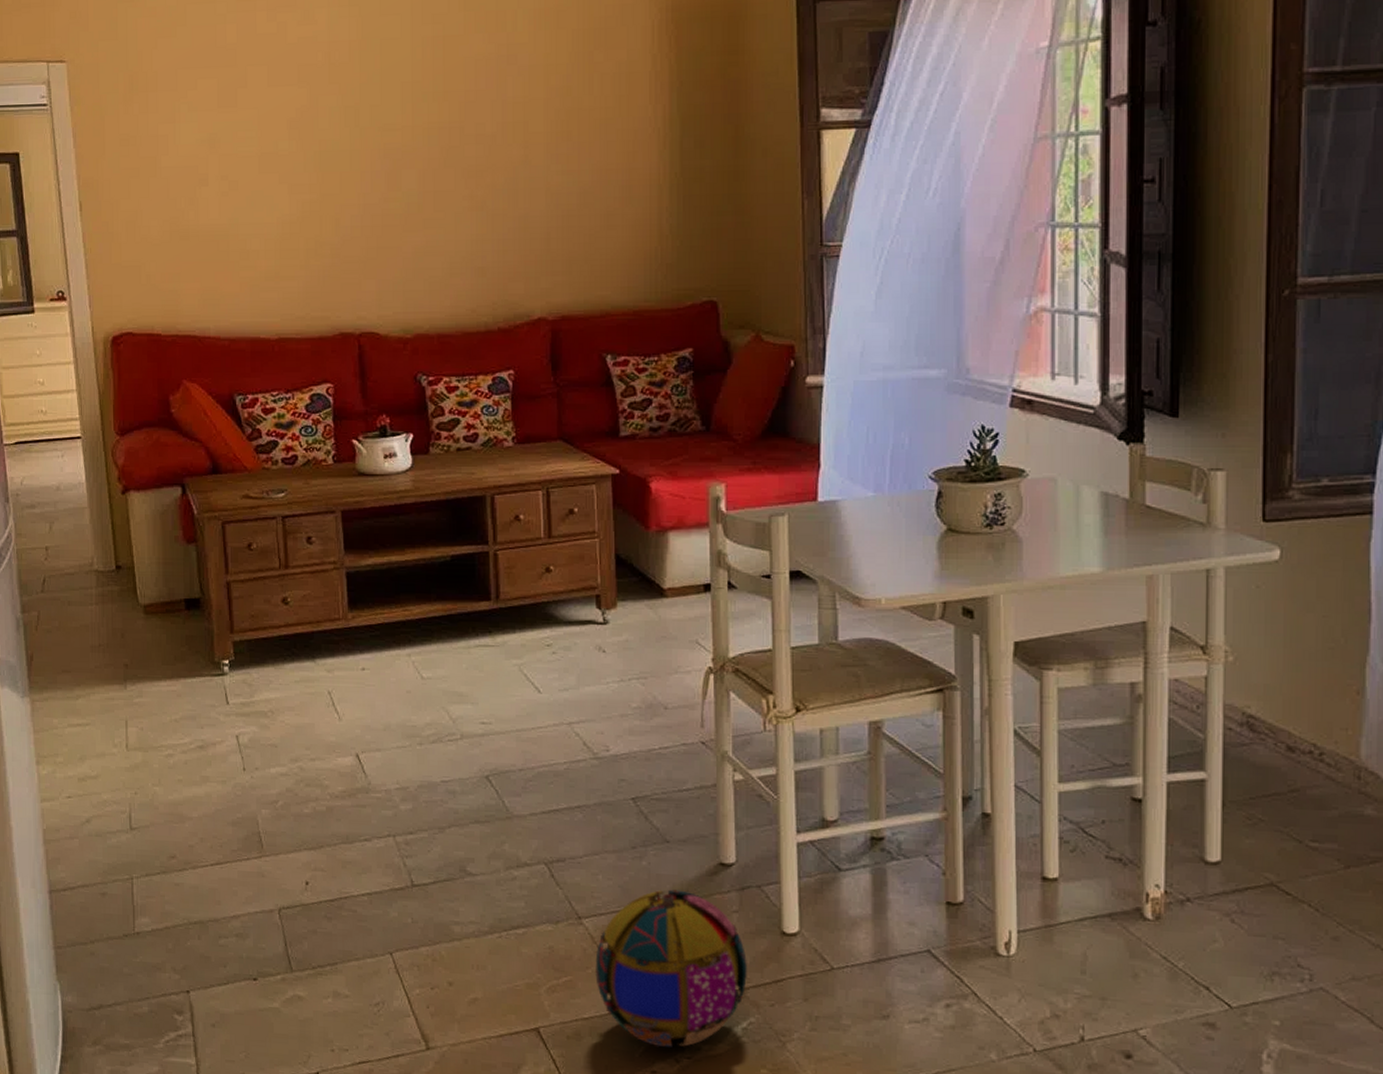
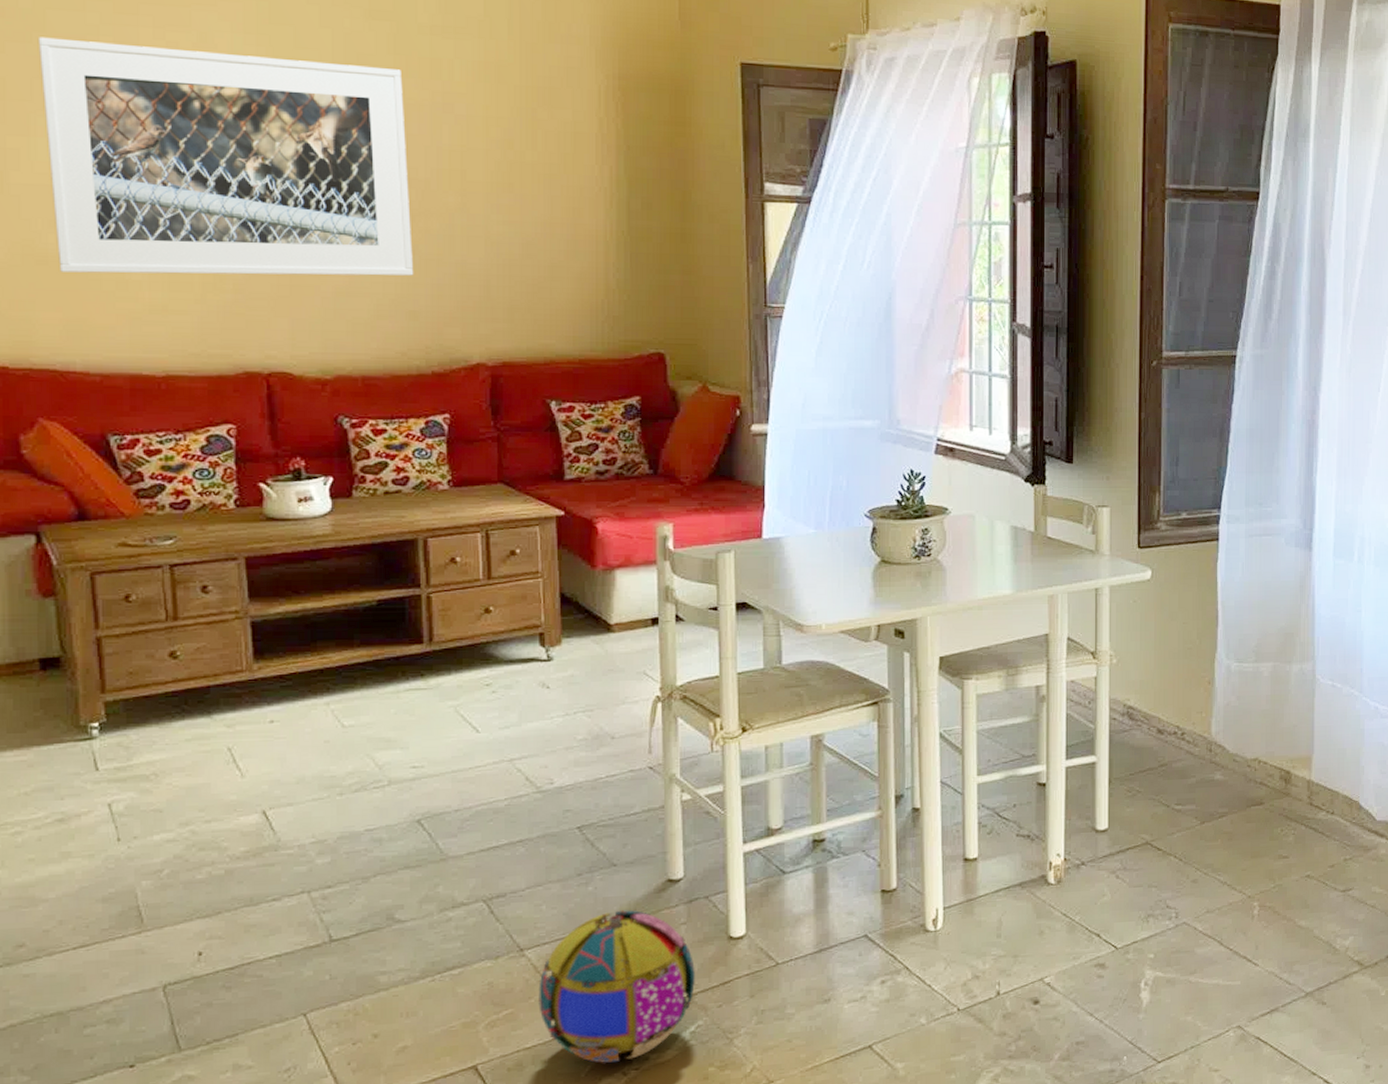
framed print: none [180,25,482,245] -> present [37,37,414,276]

